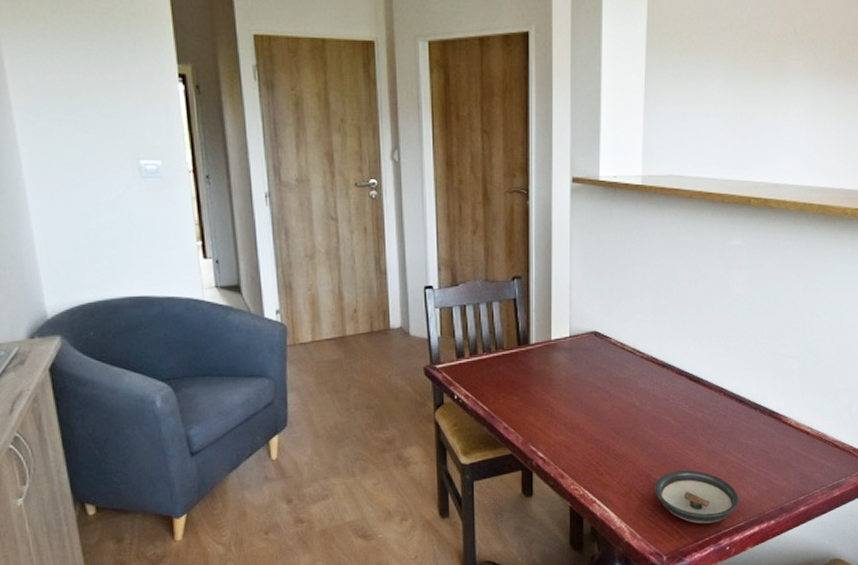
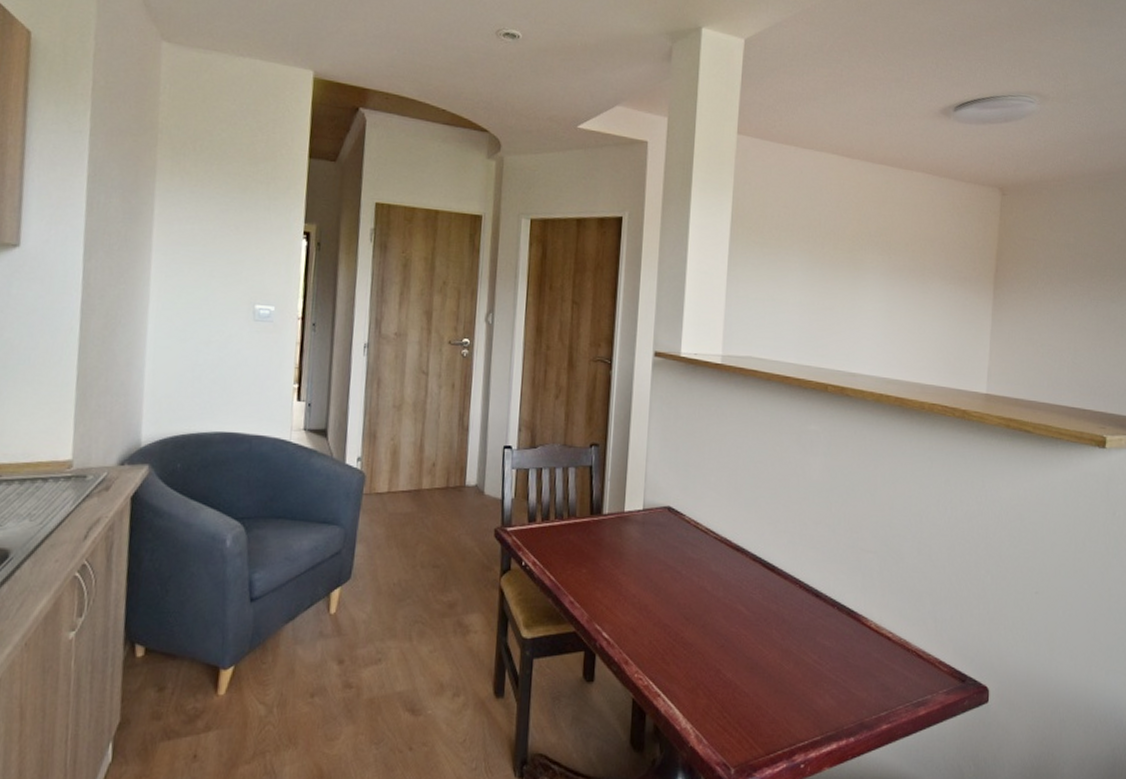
saucer: present [654,470,739,524] -> none [724,668,815,734]

